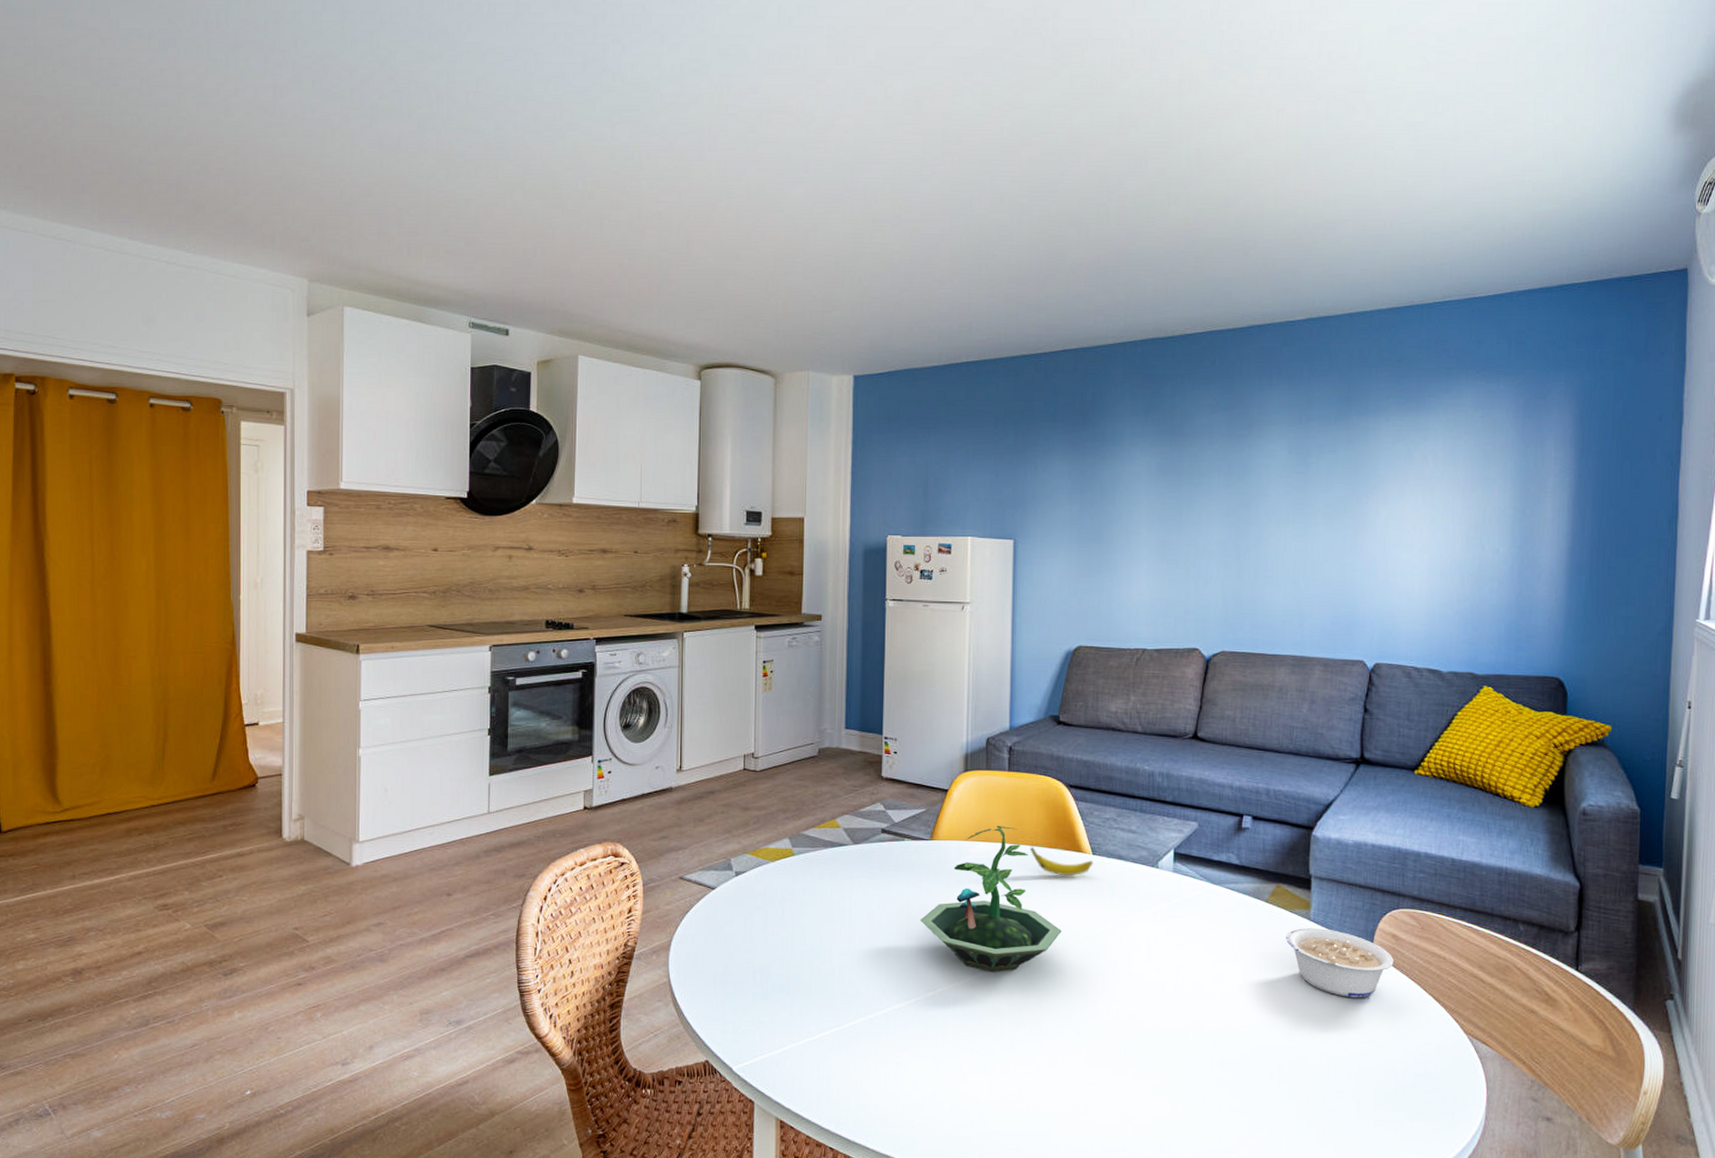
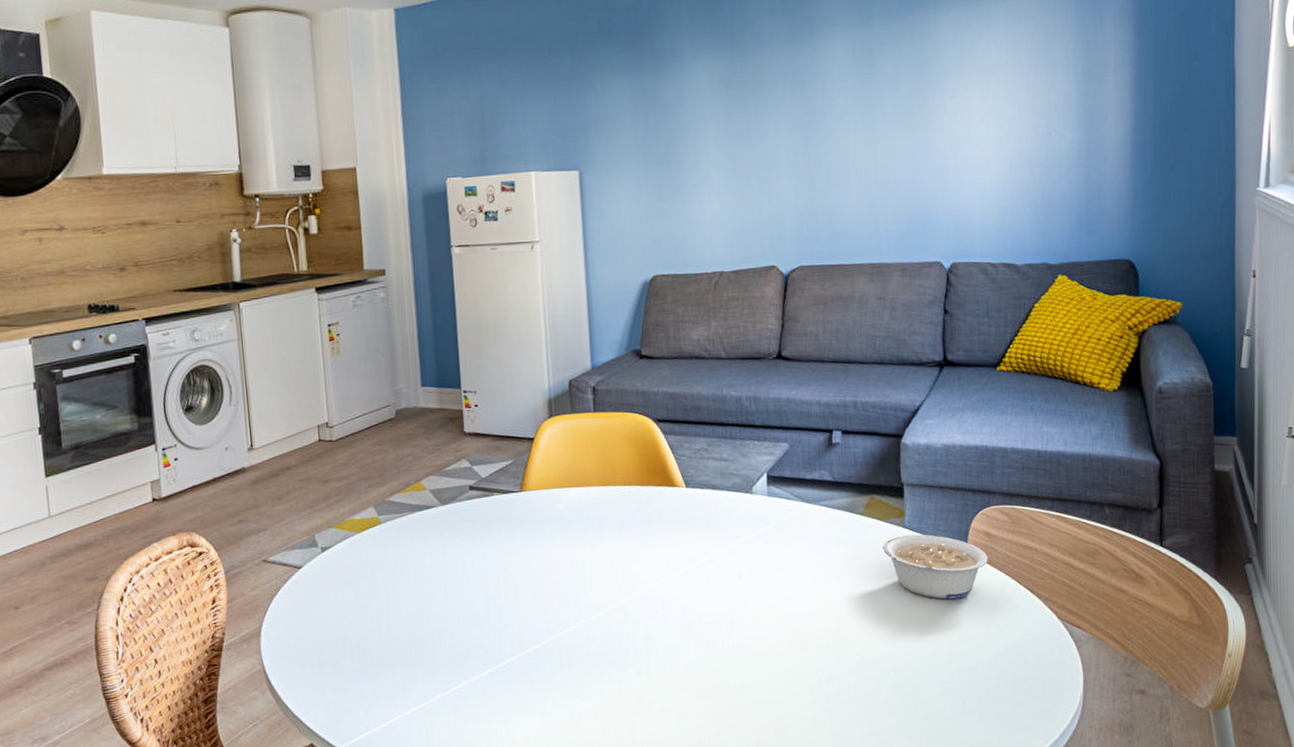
terrarium: present [920,826,1061,973] -> none [517,469,661,618]
banana: present [1030,847,1093,876] -> none [622,487,688,513]

